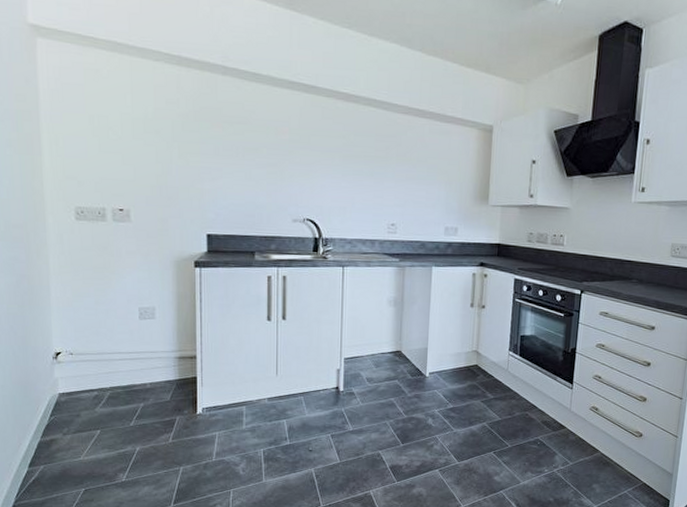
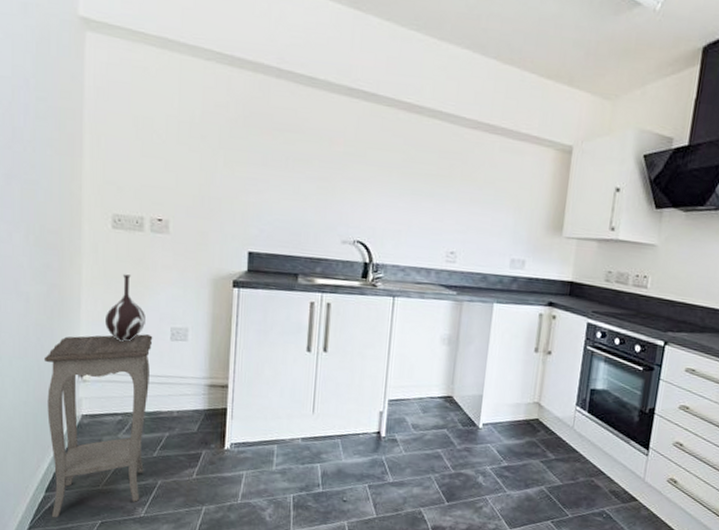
accent table: none [17,315,122,490] -> present [43,334,153,518]
vase: none [75,262,114,324] -> present [105,274,145,342]

